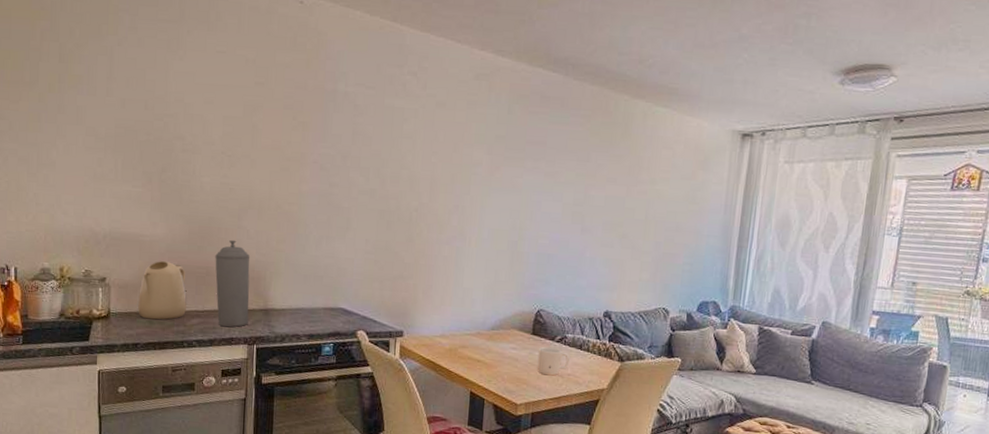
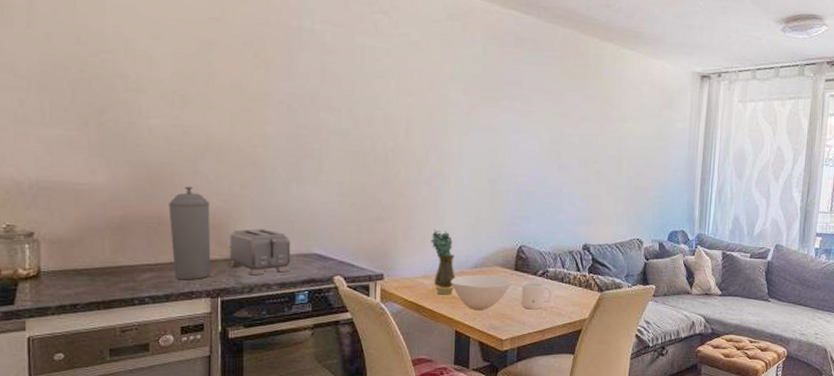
kettle: present [138,261,187,320] -> none [76,212,136,277]
toaster: none [264,281,320,326] -> present [229,228,291,276]
vase: none [449,289,473,356] -> present [430,229,456,295]
bowl: none [468,336,528,373] -> present [451,275,512,310]

